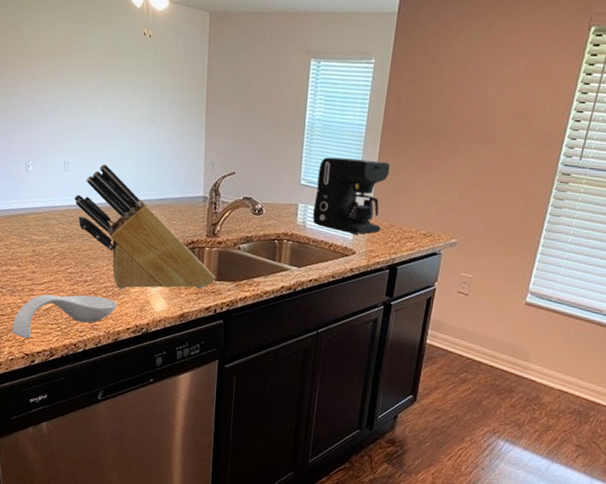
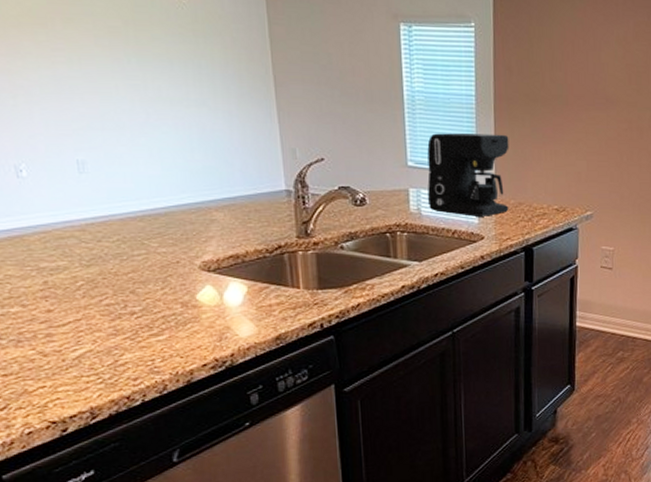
spoon rest: present [12,294,117,339] -> none [23,329,184,401]
knife block: present [75,164,215,289] -> none [100,161,316,316]

